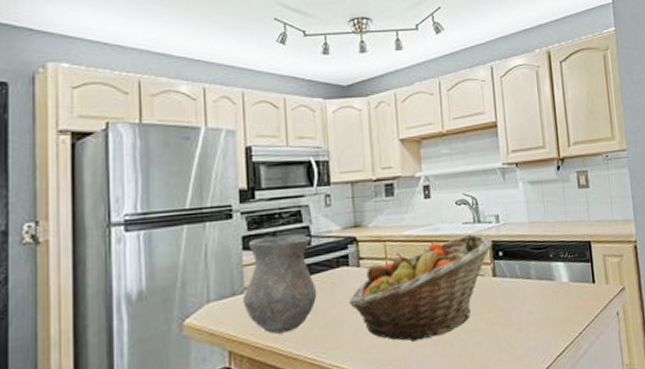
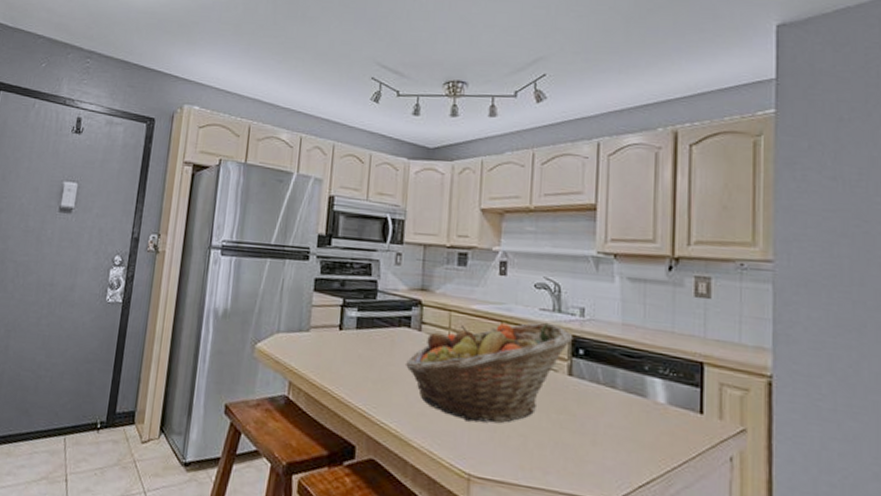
vase: present [243,234,318,334] -> none [307,282,378,378]

